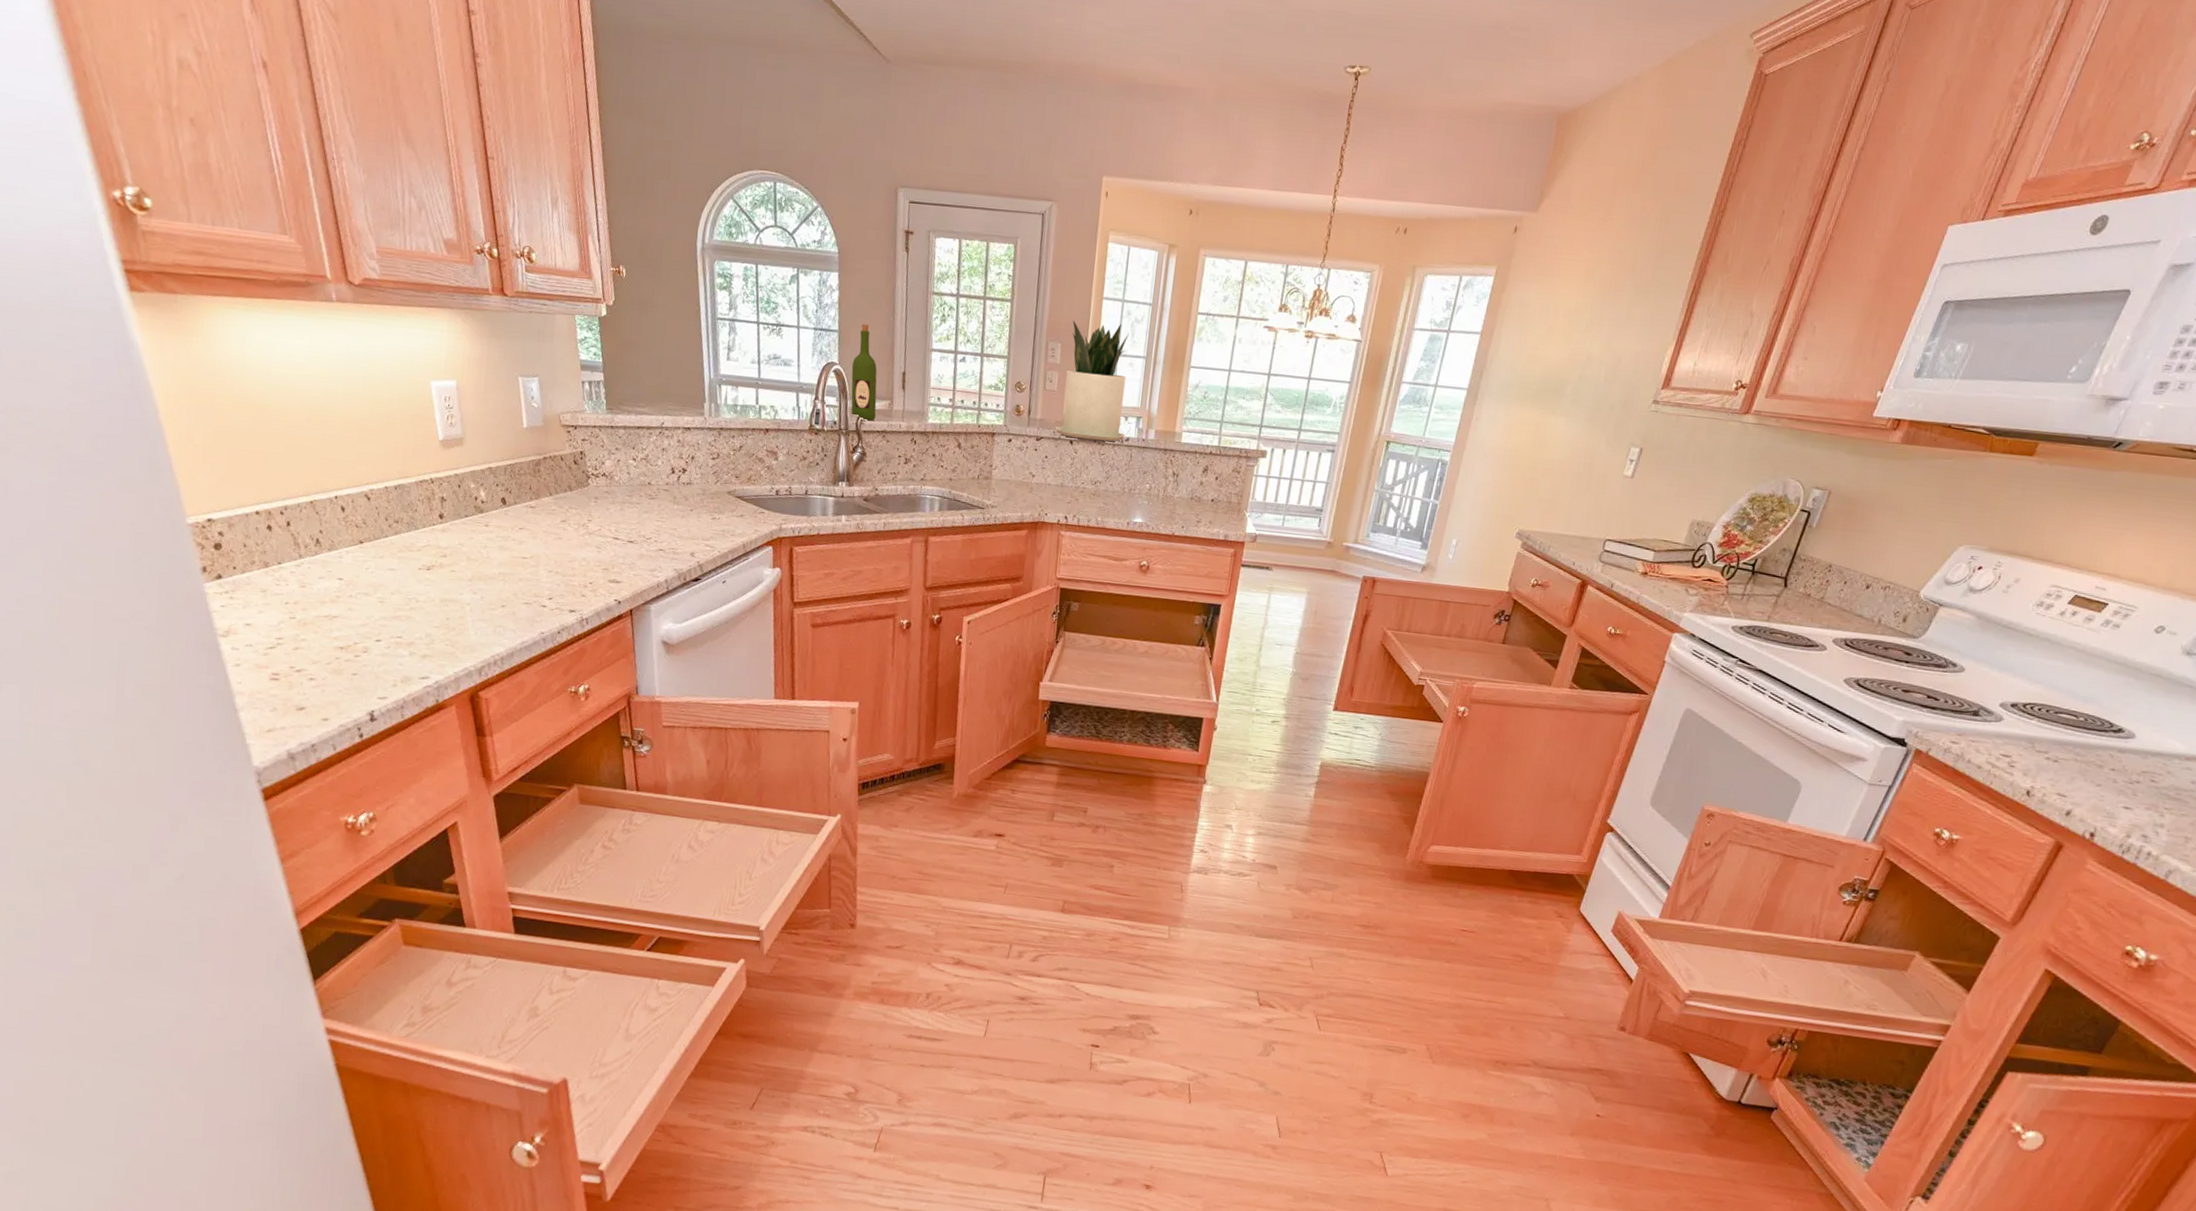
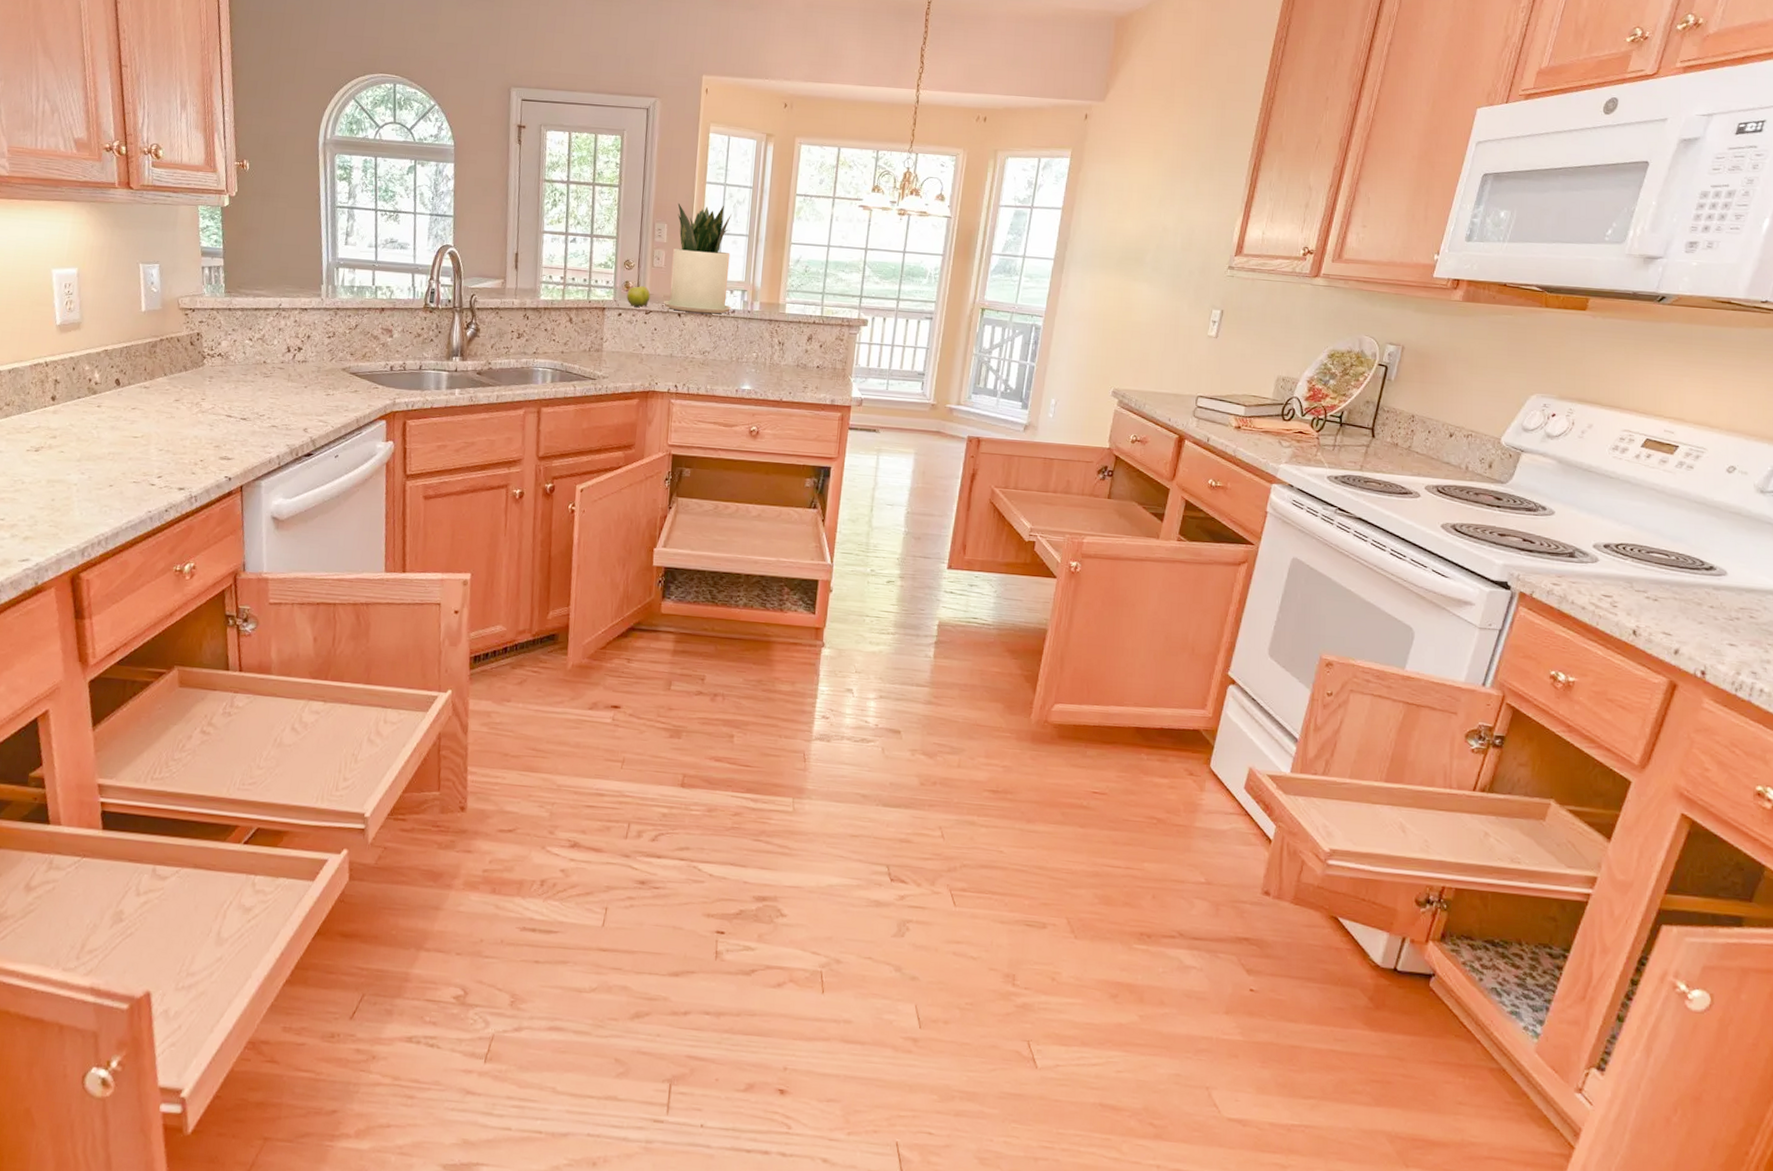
wine bottle: present [851,324,877,421] -> none [465,209,491,299]
fruit: none [1017,409,1042,433] -> present [626,284,651,307]

